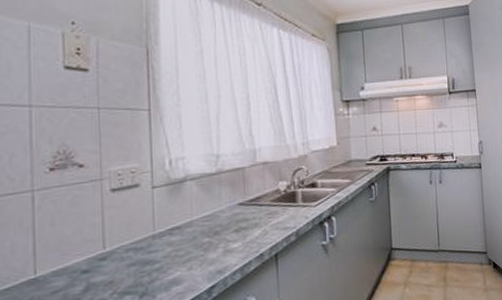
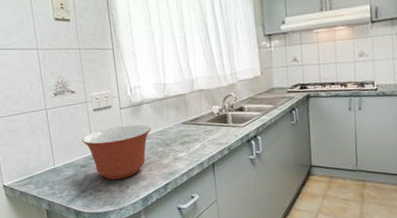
mixing bowl: none [87,207,195,289] -> present [82,124,151,180]

